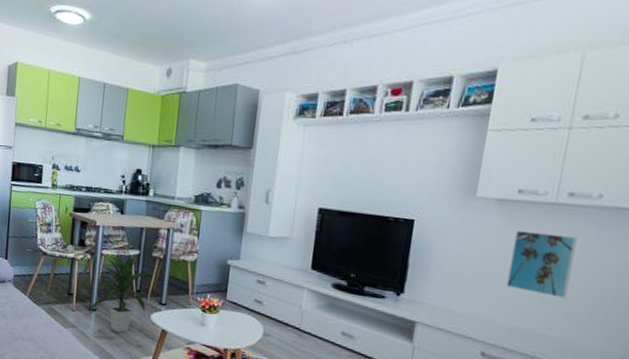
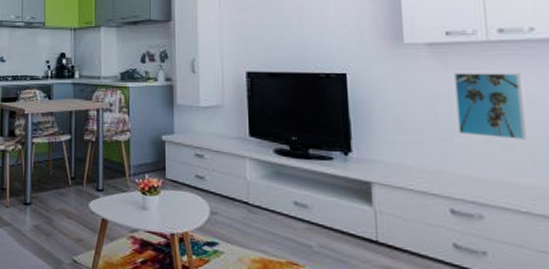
indoor plant: present [87,255,157,333] -> none [22,140,91,227]

